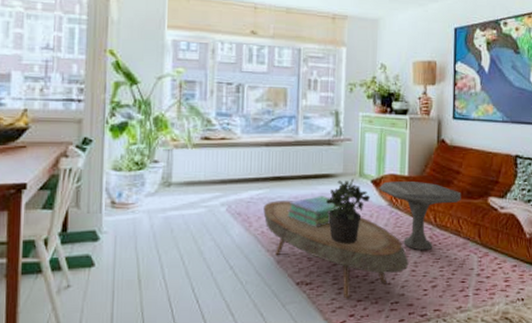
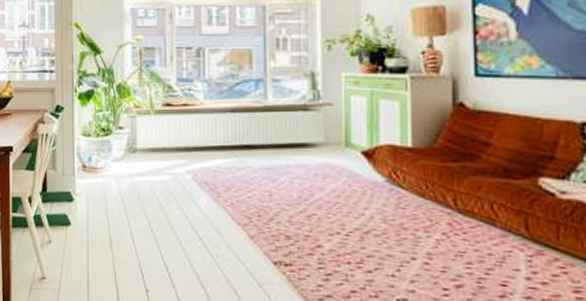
coffee table: present [263,201,409,299] -> none [232,170,420,288]
stack of books: present [287,196,343,227] -> none [259,167,326,203]
potted plant: present [325,178,370,244] -> none [303,148,361,225]
side table: present [379,181,462,251] -> none [372,153,494,241]

